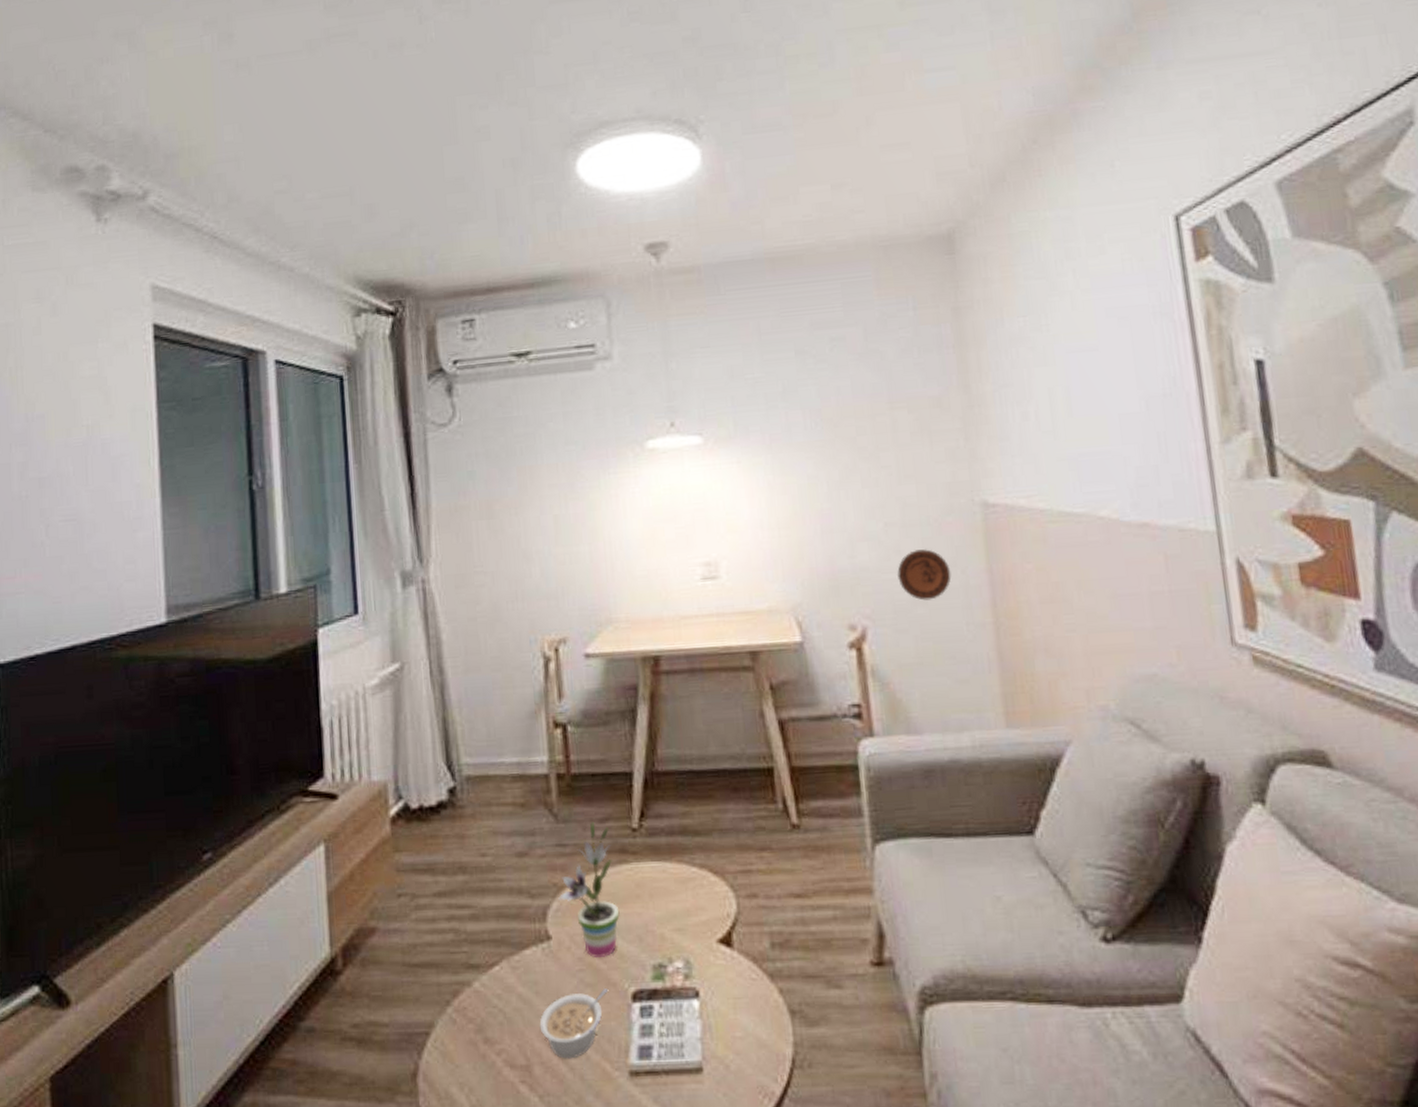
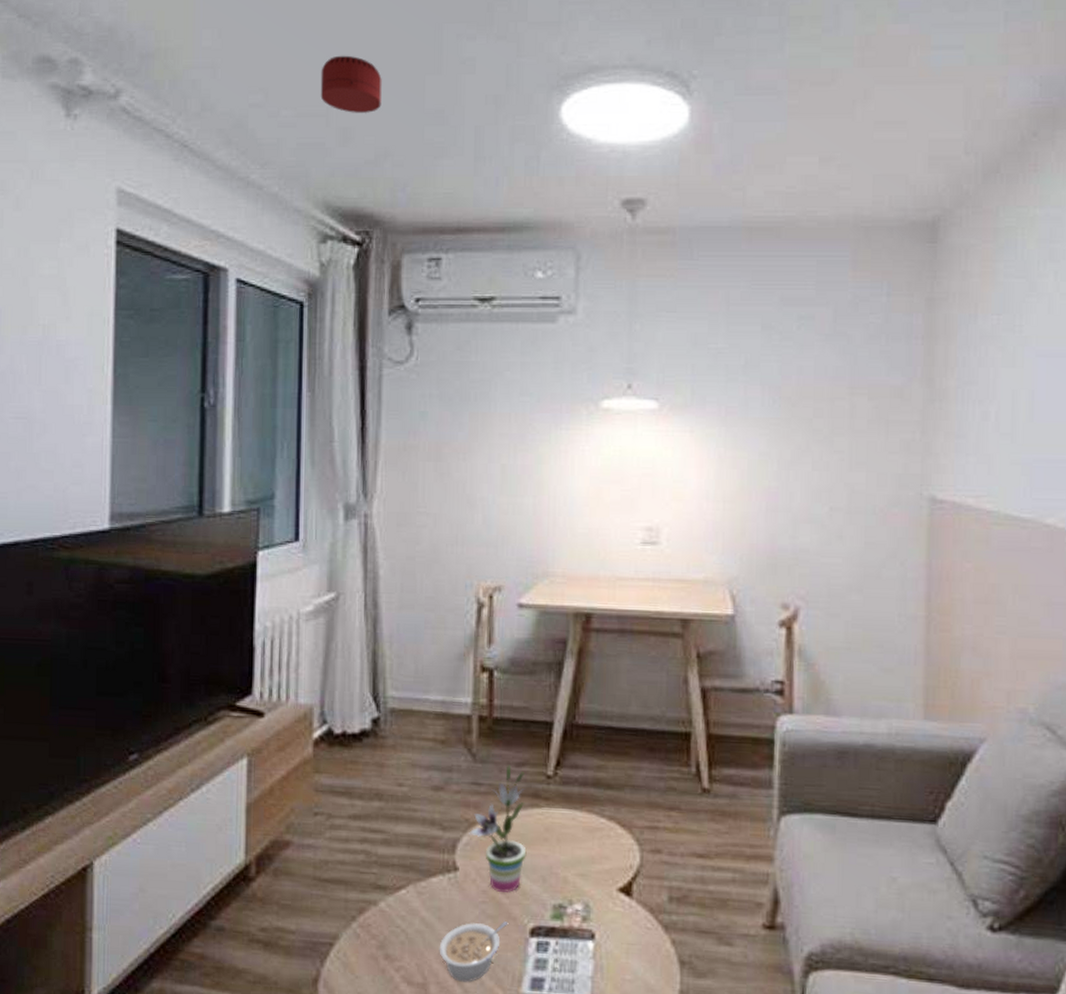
smoke detector: none [341,135,403,190] -> present [320,55,382,114]
decorative plate: present [896,549,952,601] -> none [835,537,890,588]

